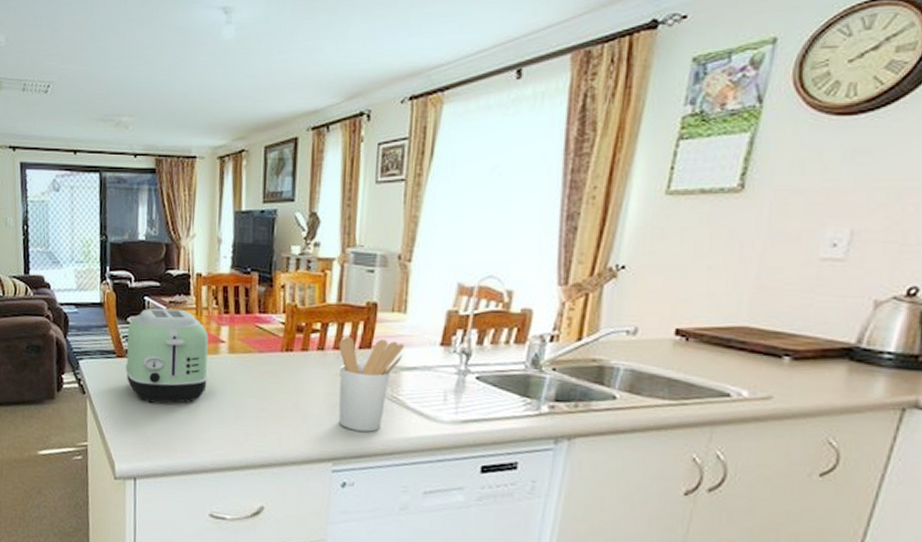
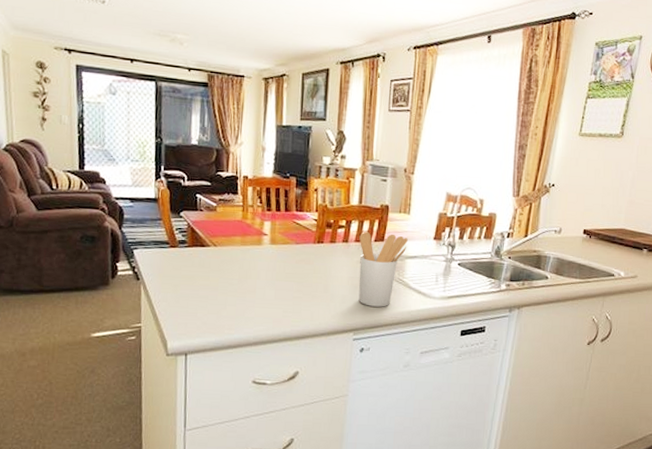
toaster: present [125,308,209,404] -> none [178,204,253,288]

